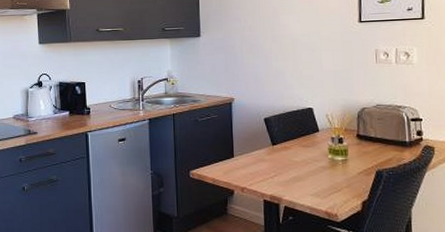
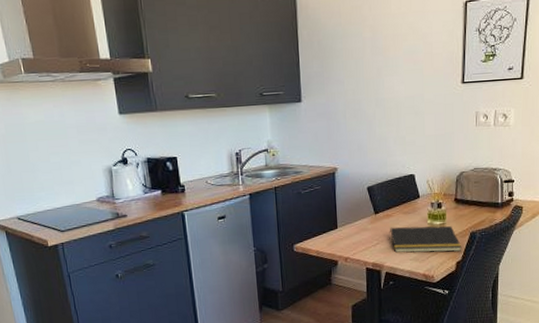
notepad: none [287,160,368,190] -> present [389,225,462,253]

